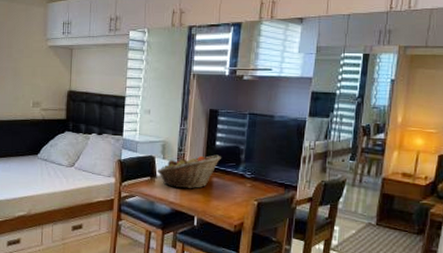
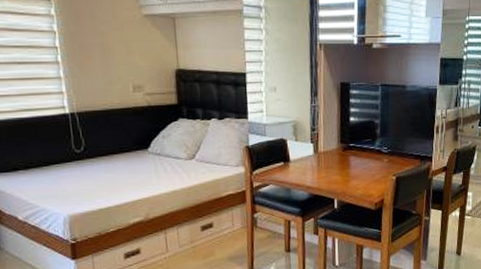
fruit basket: present [156,154,221,189] -> none [289,131,356,171]

